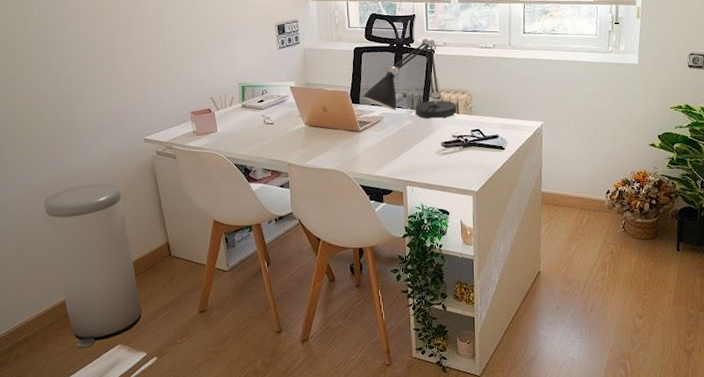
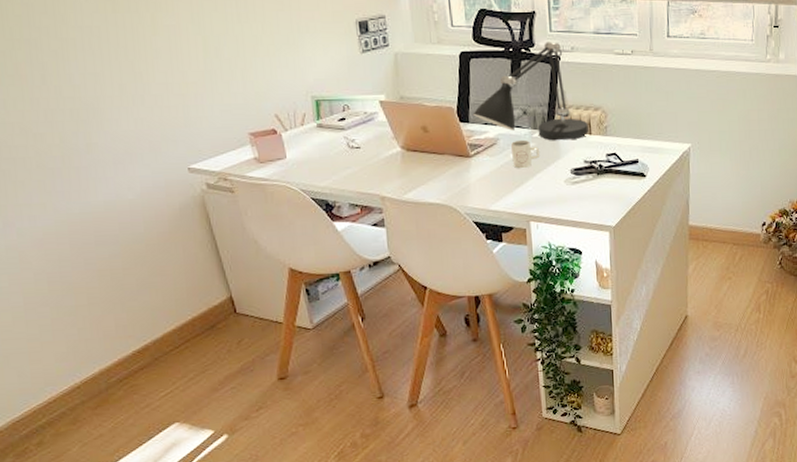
pedal bin: present [44,183,142,349] -> none [55,225,203,430]
mug: none [393,118,416,142] -> present [511,139,541,169]

